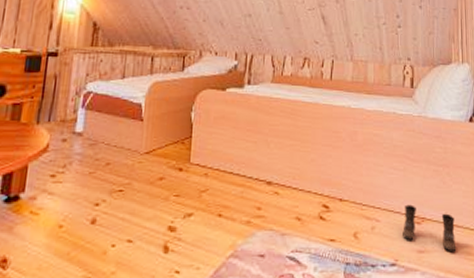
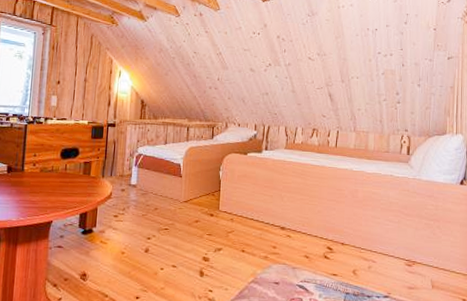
boots: present [403,204,457,253] -> none [395,250,443,290]

